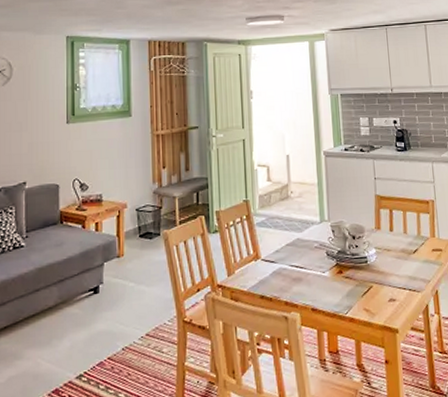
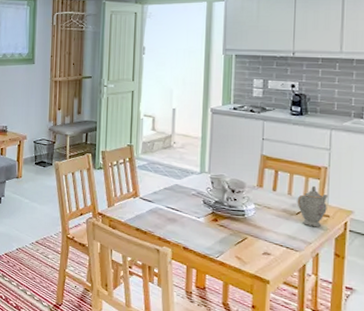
teapot: none [412,220,439,263] -> present [297,185,328,227]

